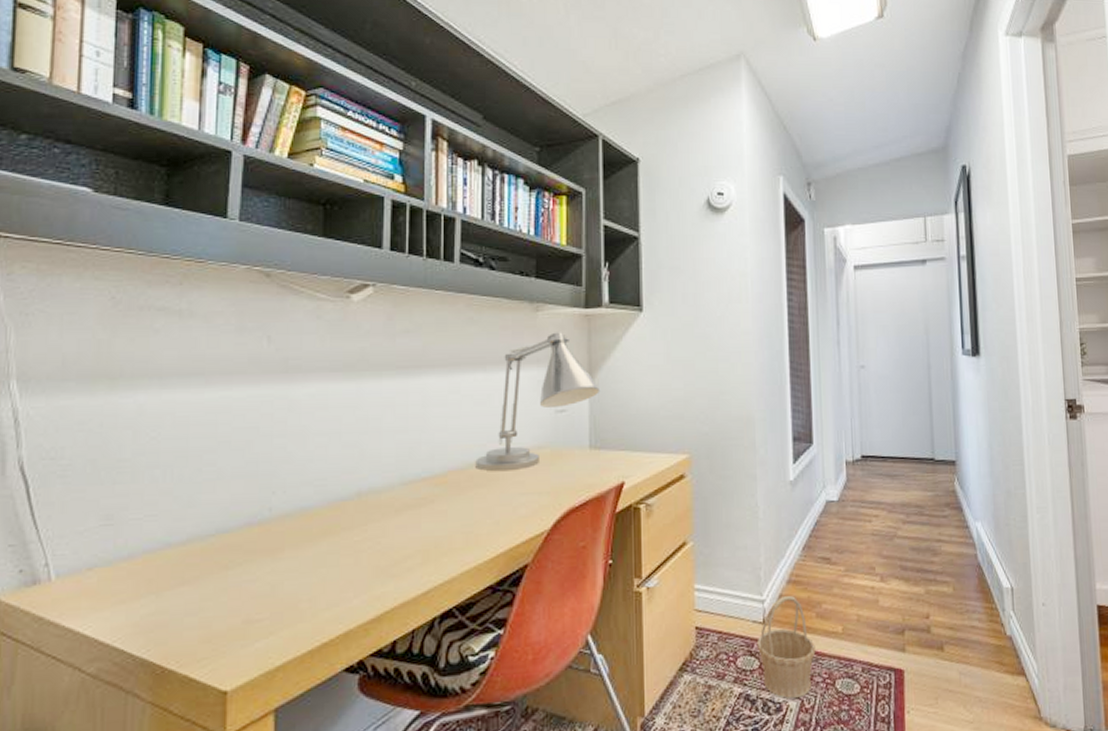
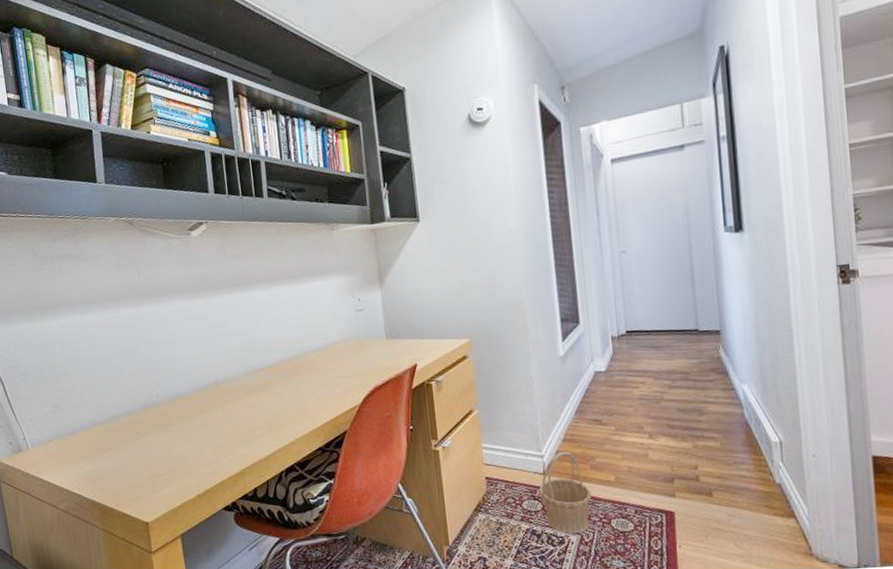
desk lamp: present [475,332,601,472] -> none [298,245,391,361]

